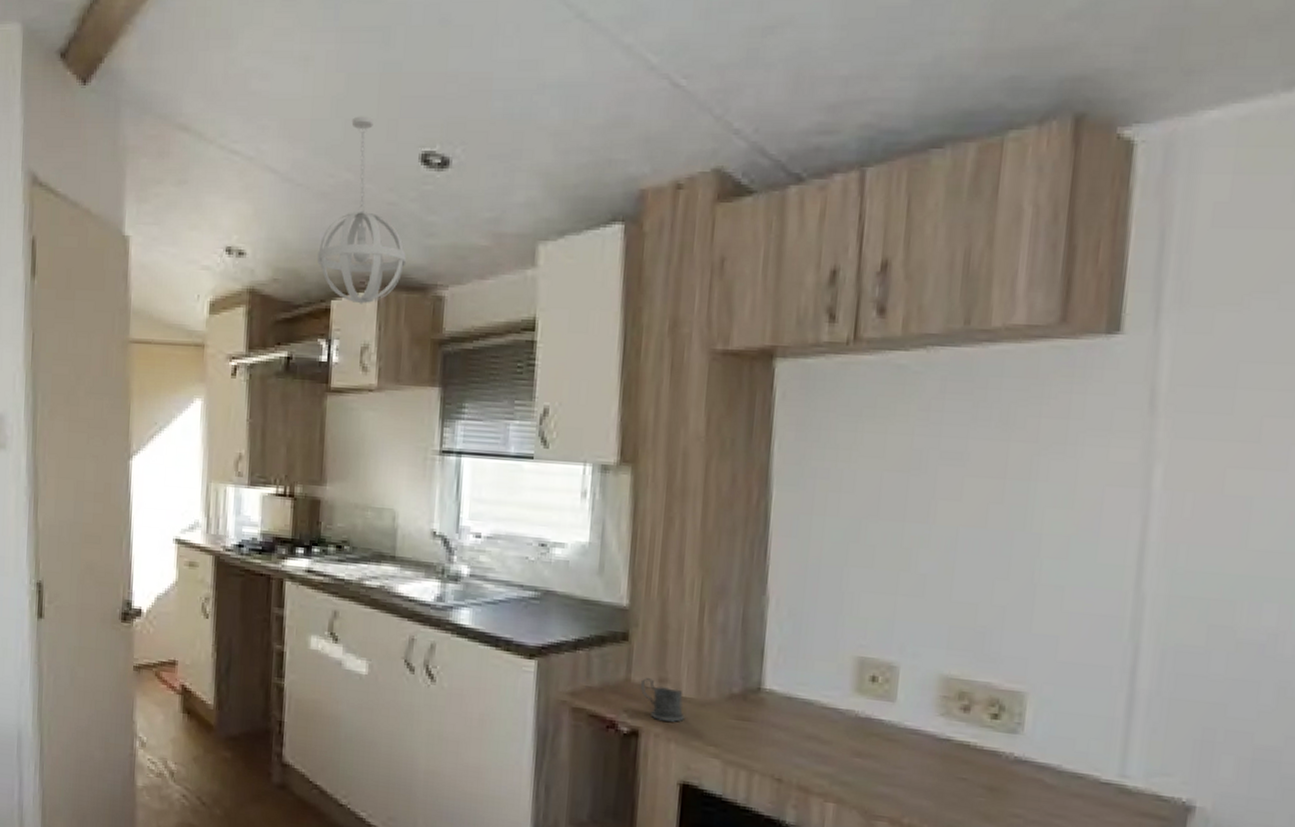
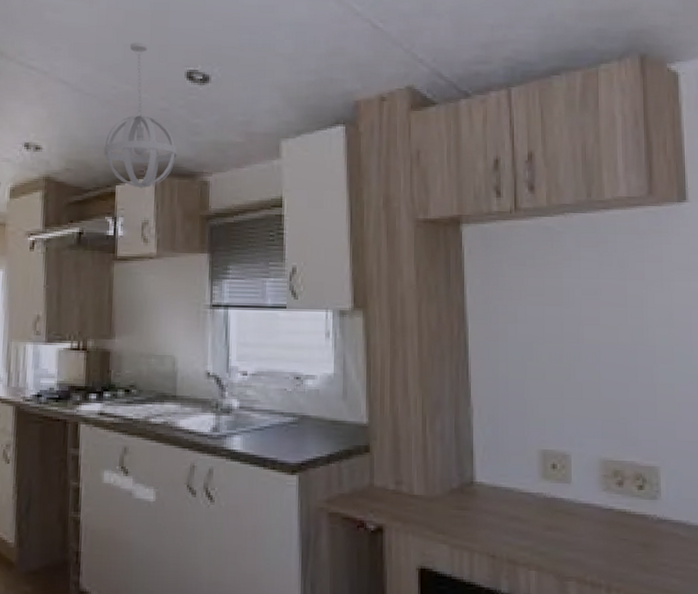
mug: present [641,678,684,722] -> none [382,482,418,517]

